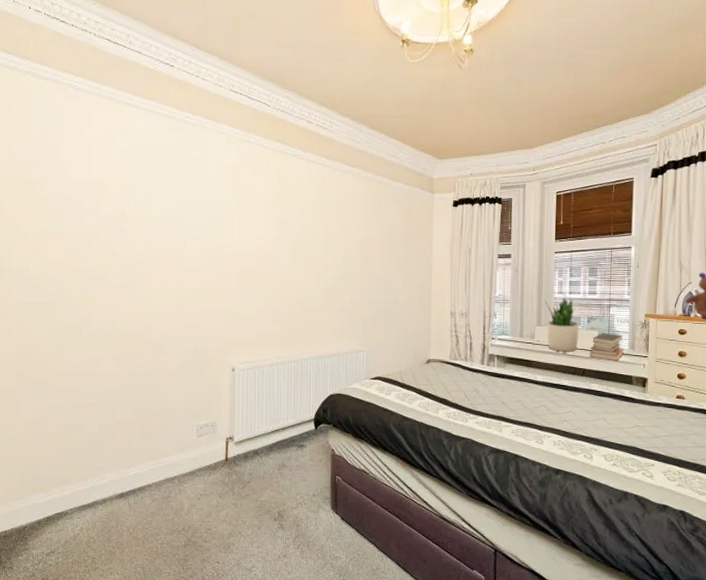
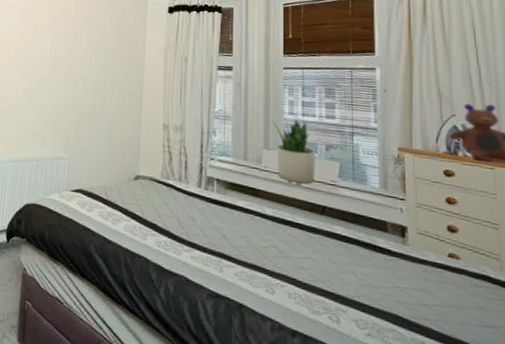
books: present [589,332,624,361] -> none [330,164,374,201]

